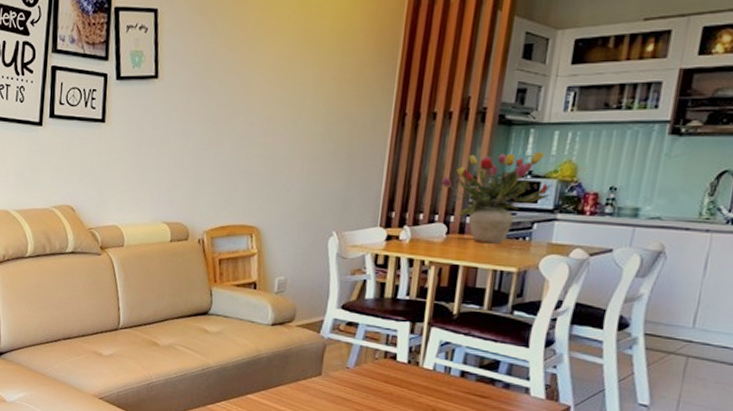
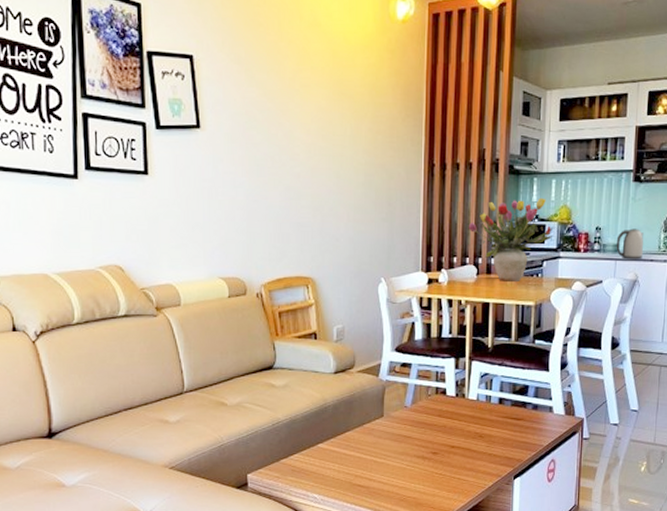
kettle: none [636,190,678,227] -> present [616,228,644,260]

